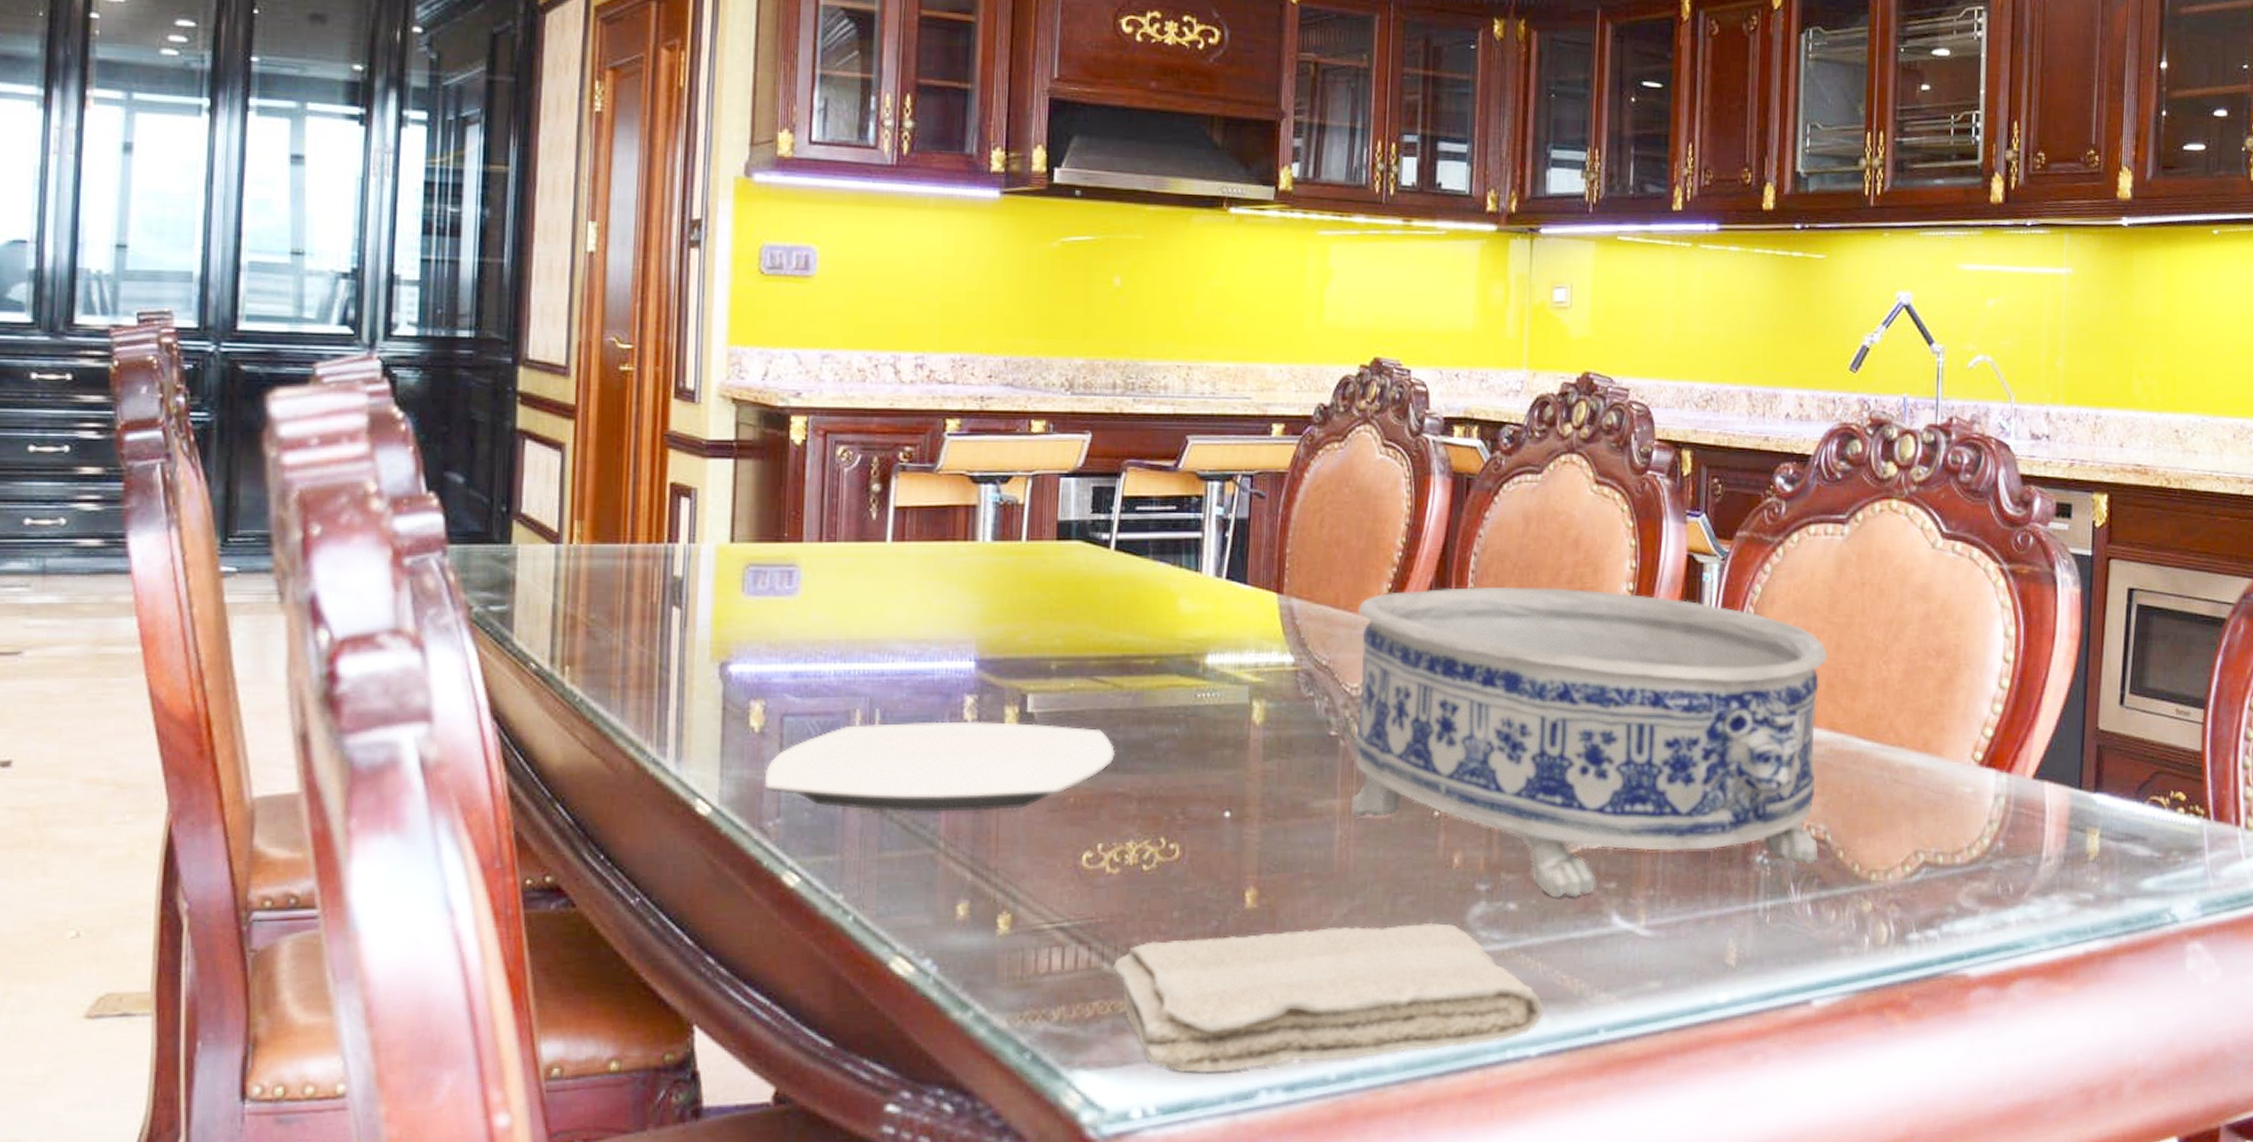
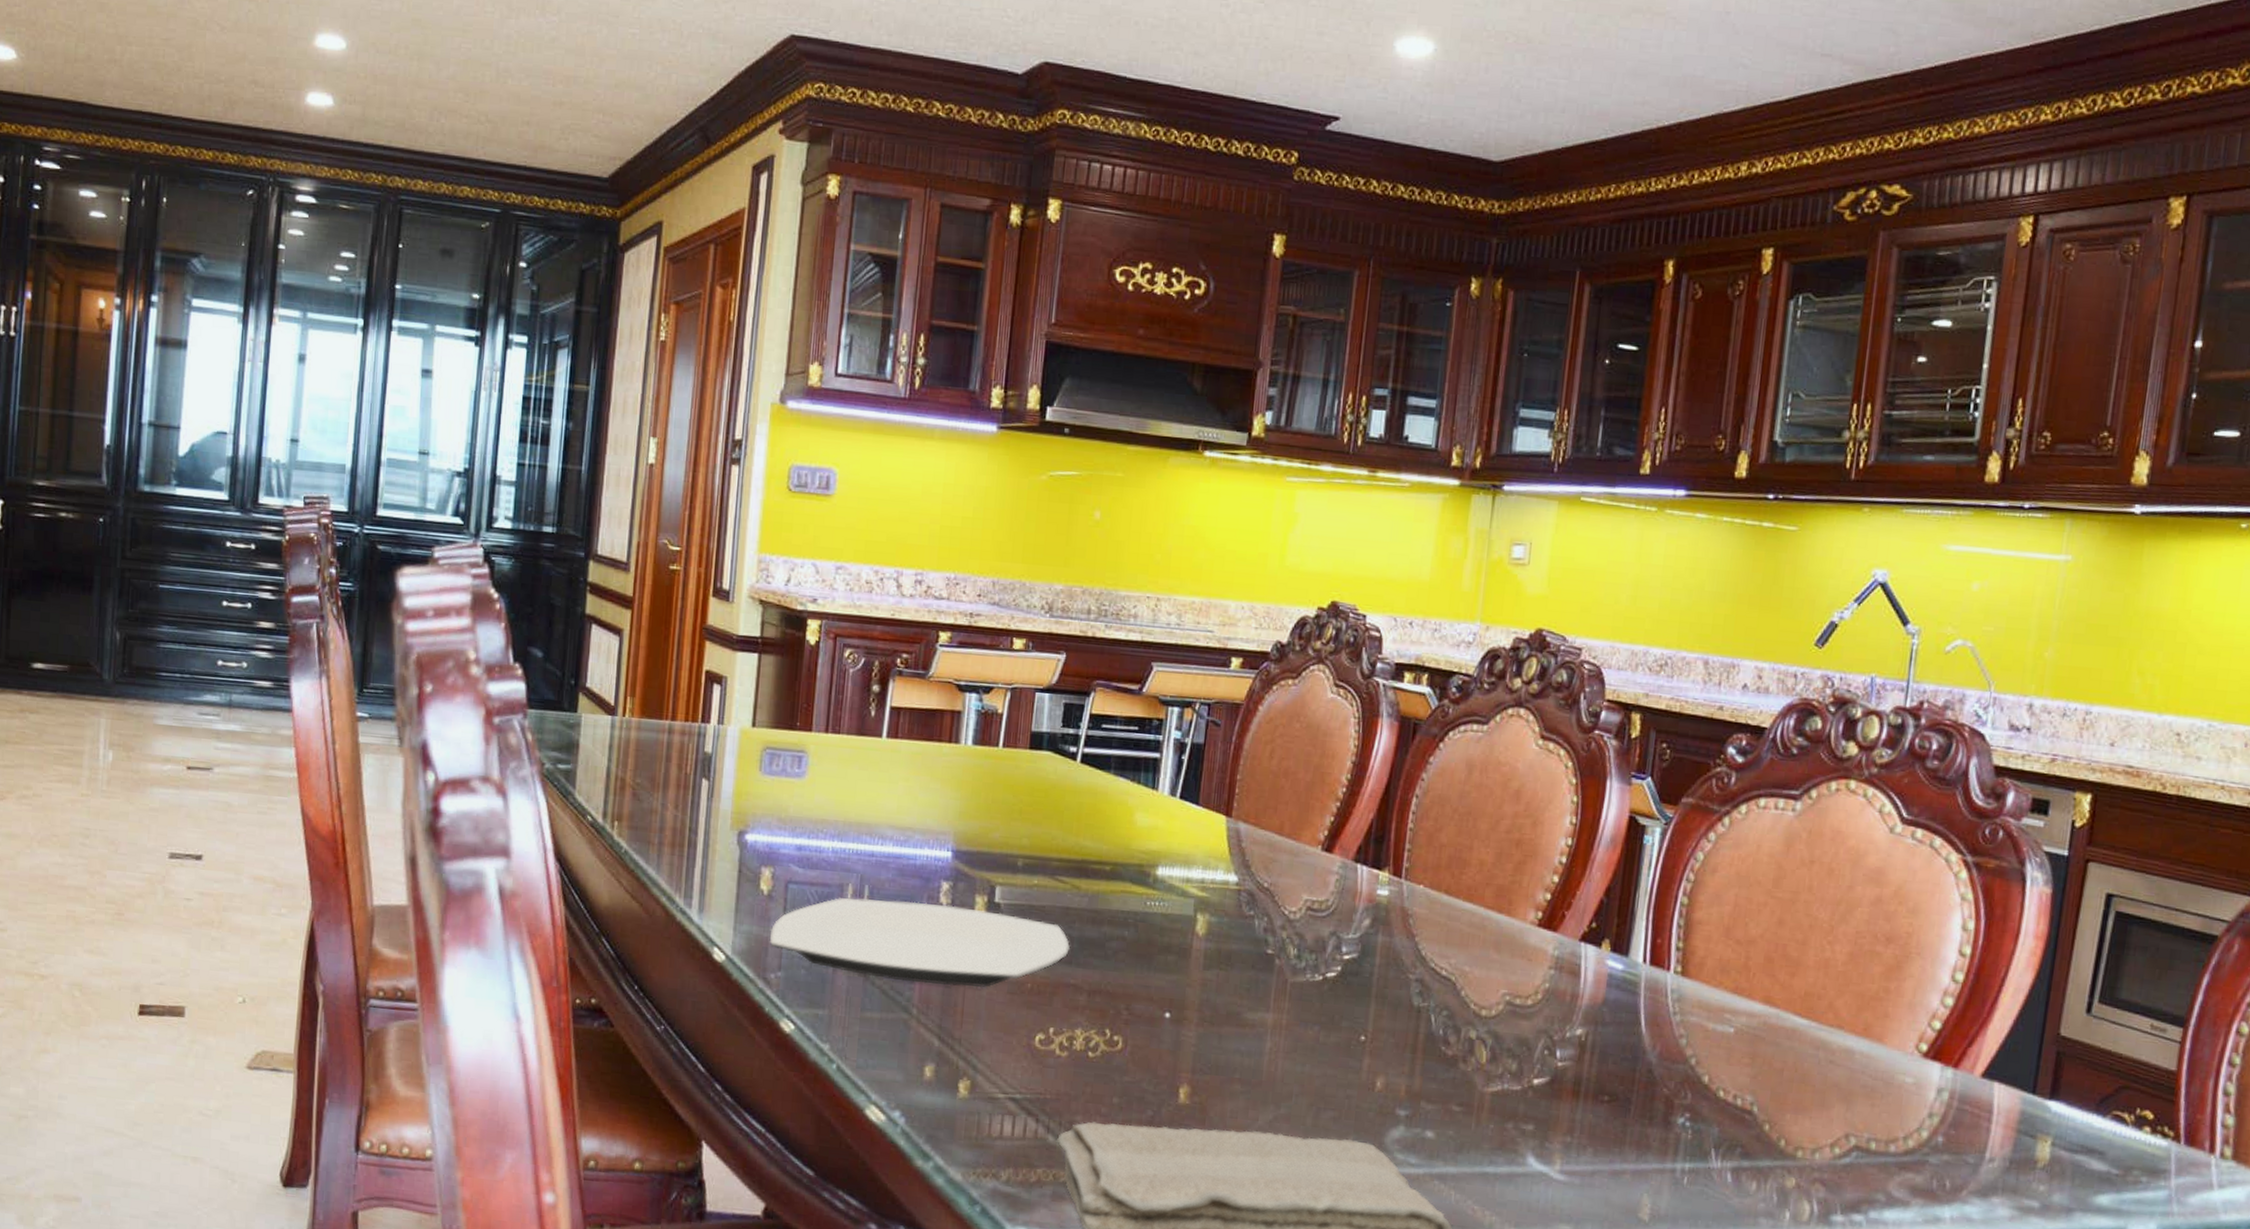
decorative bowl: present [1351,586,1829,898] -> none [1282,825,1770,1134]

